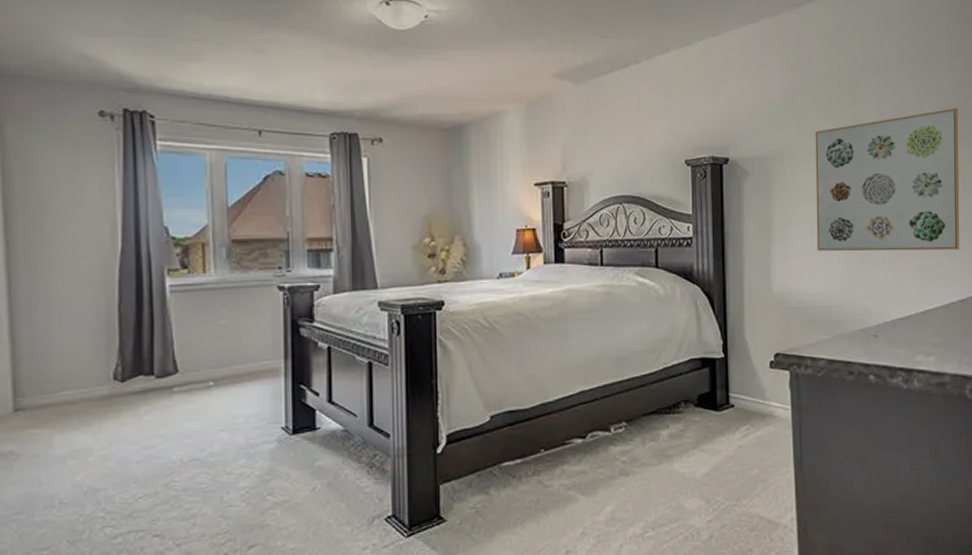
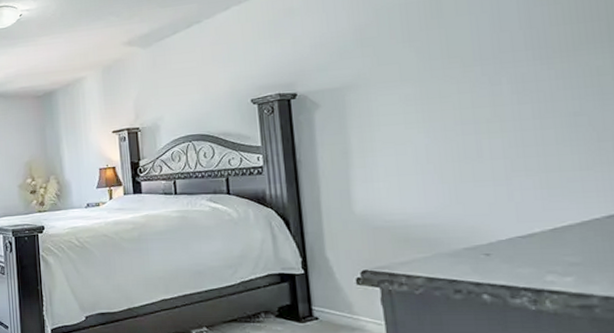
wall art: present [815,108,960,252] -> none [393,12,601,172]

